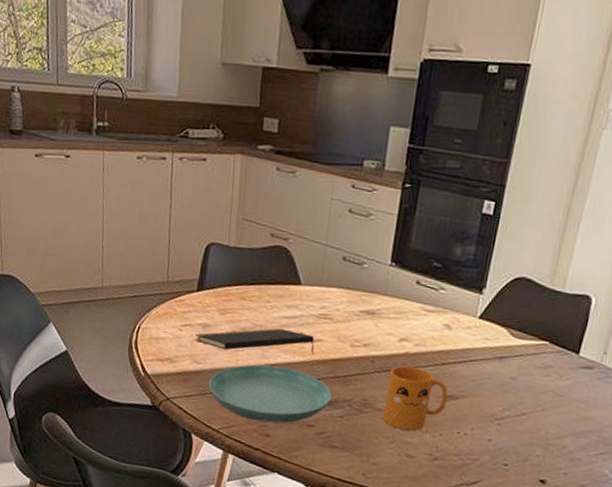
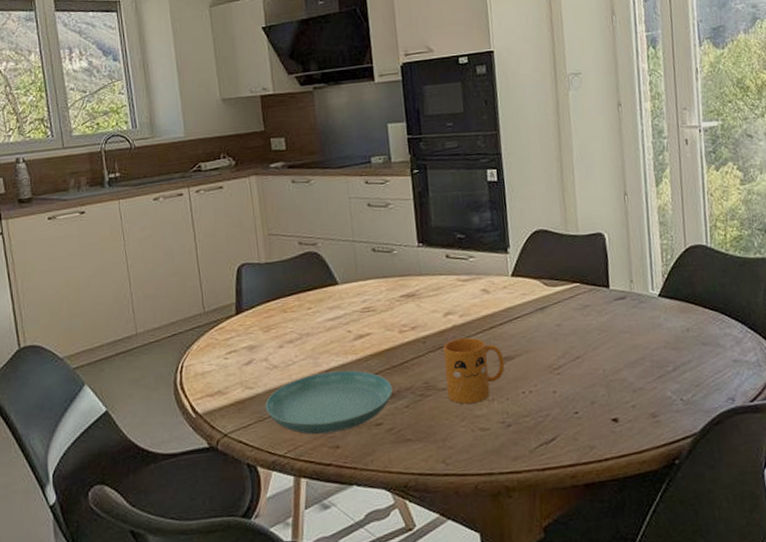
notepad: present [195,328,315,355] -> none [242,331,366,368]

